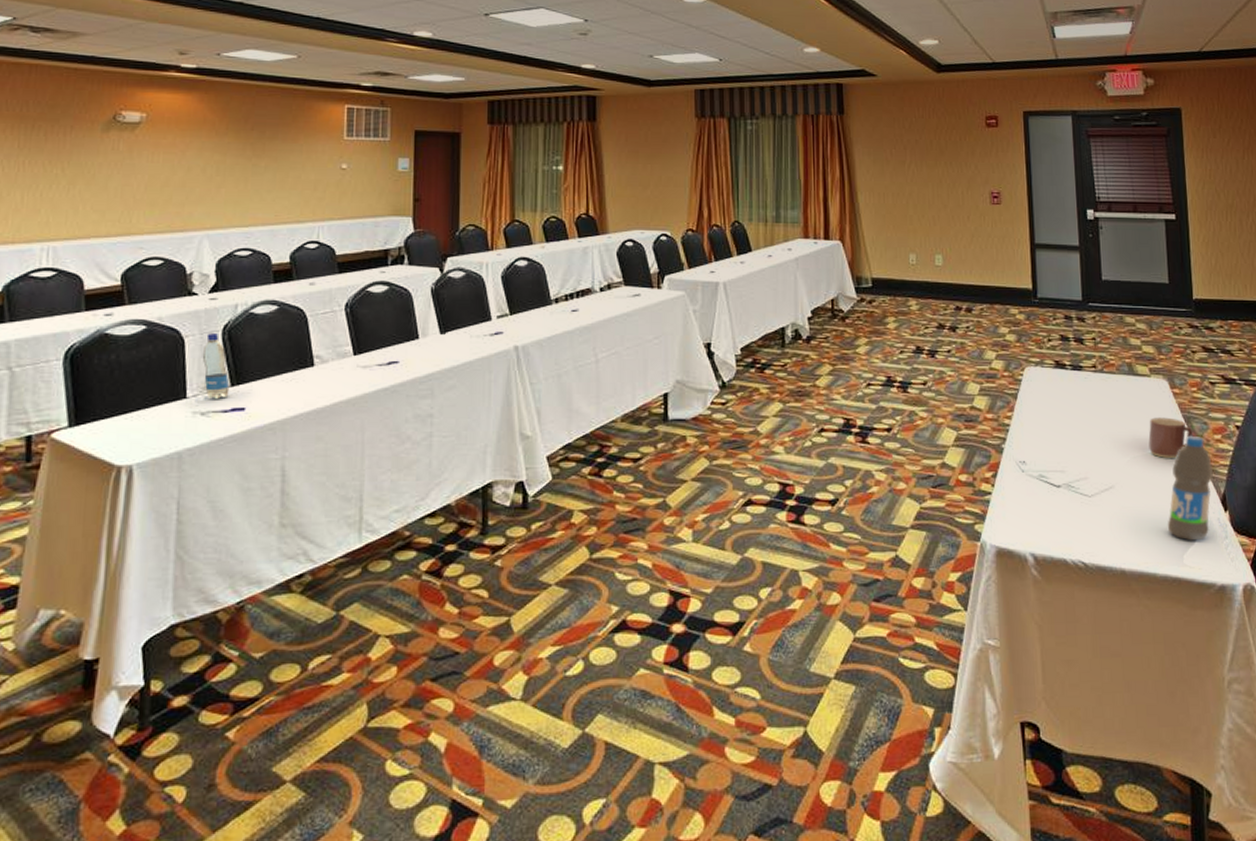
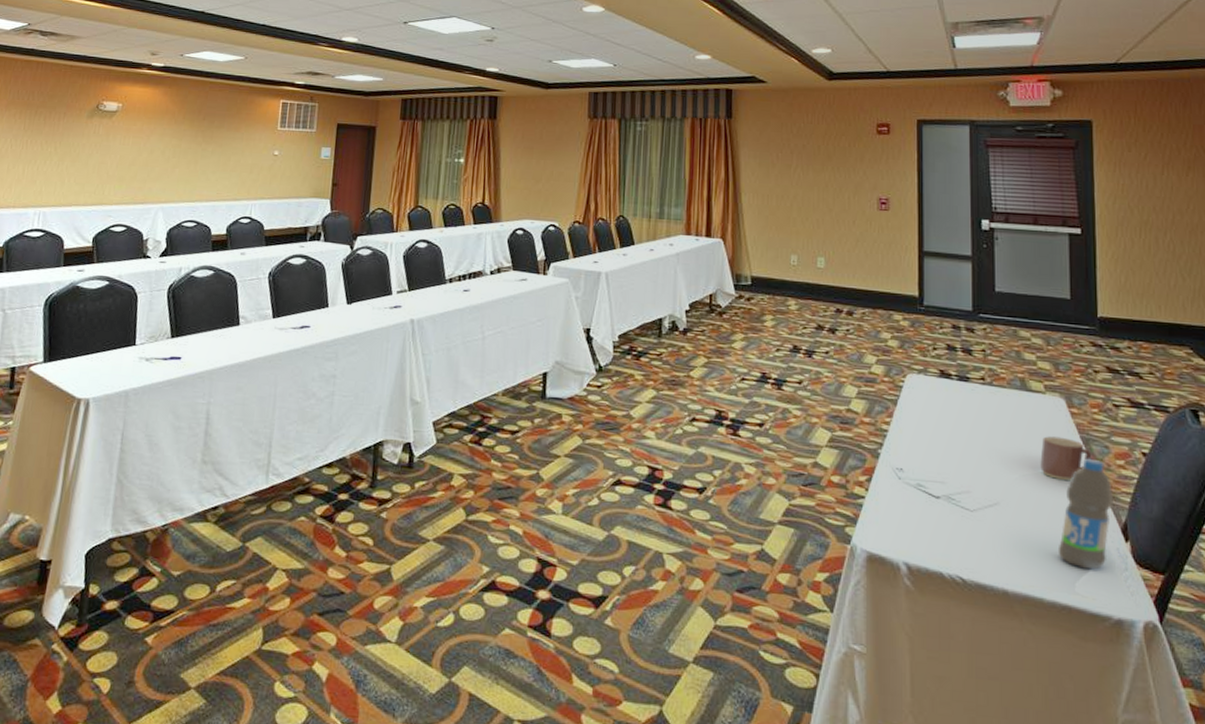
bottle: present [202,333,230,400] -> none [150,291,170,349]

